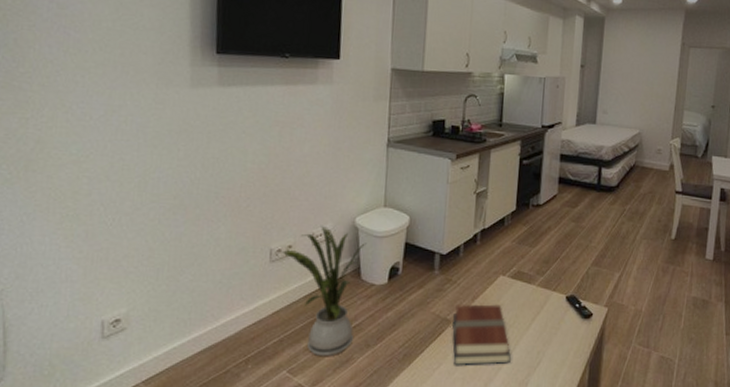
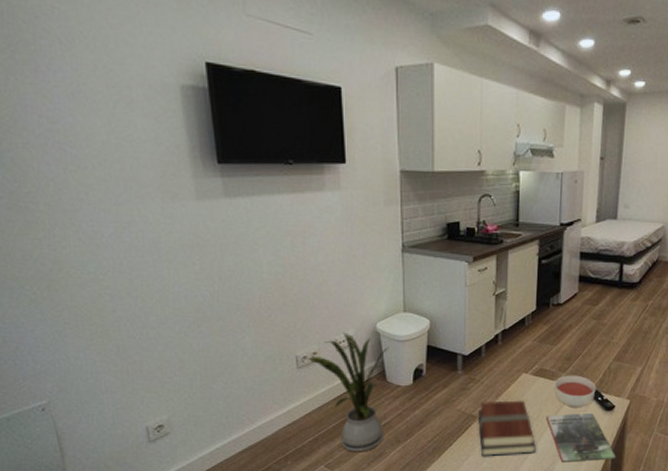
magazine: none [522,321,594,375] -> present [545,413,616,463]
bowl: none [531,279,574,315] -> present [554,375,597,409]

